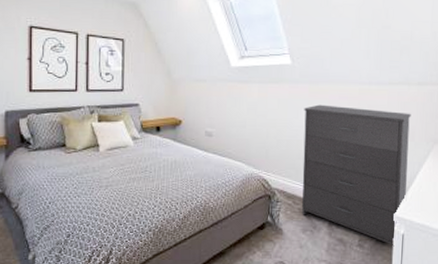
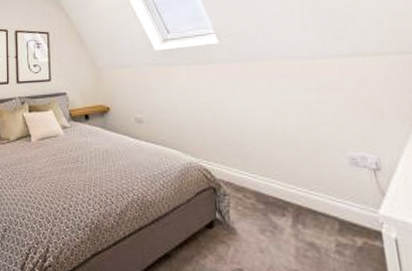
dresser: present [302,104,411,247] -> none [240,84,391,255]

